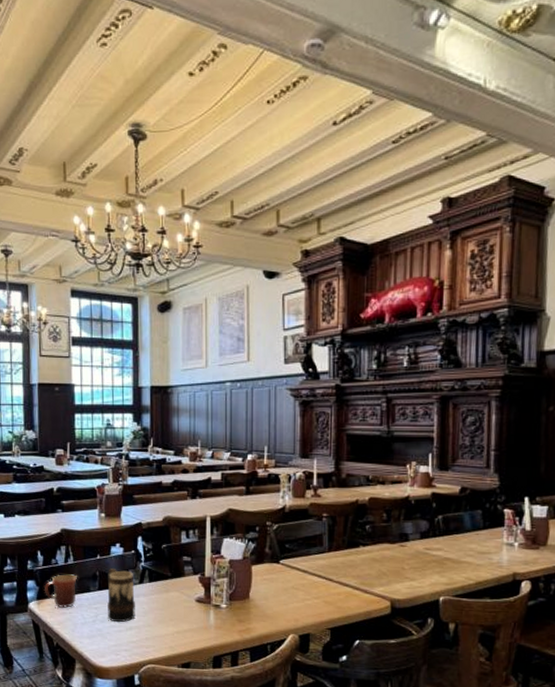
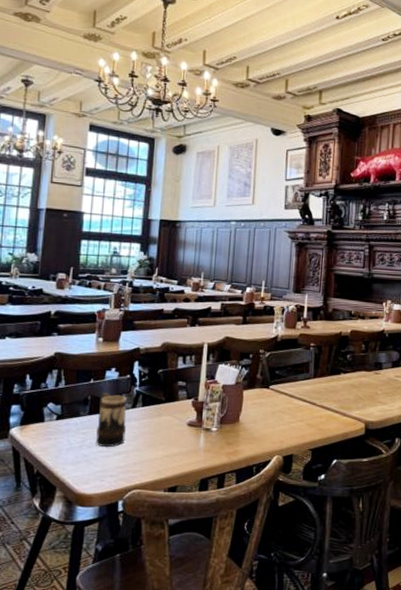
mug: present [43,574,77,609] -> none [29,398,67,434]

